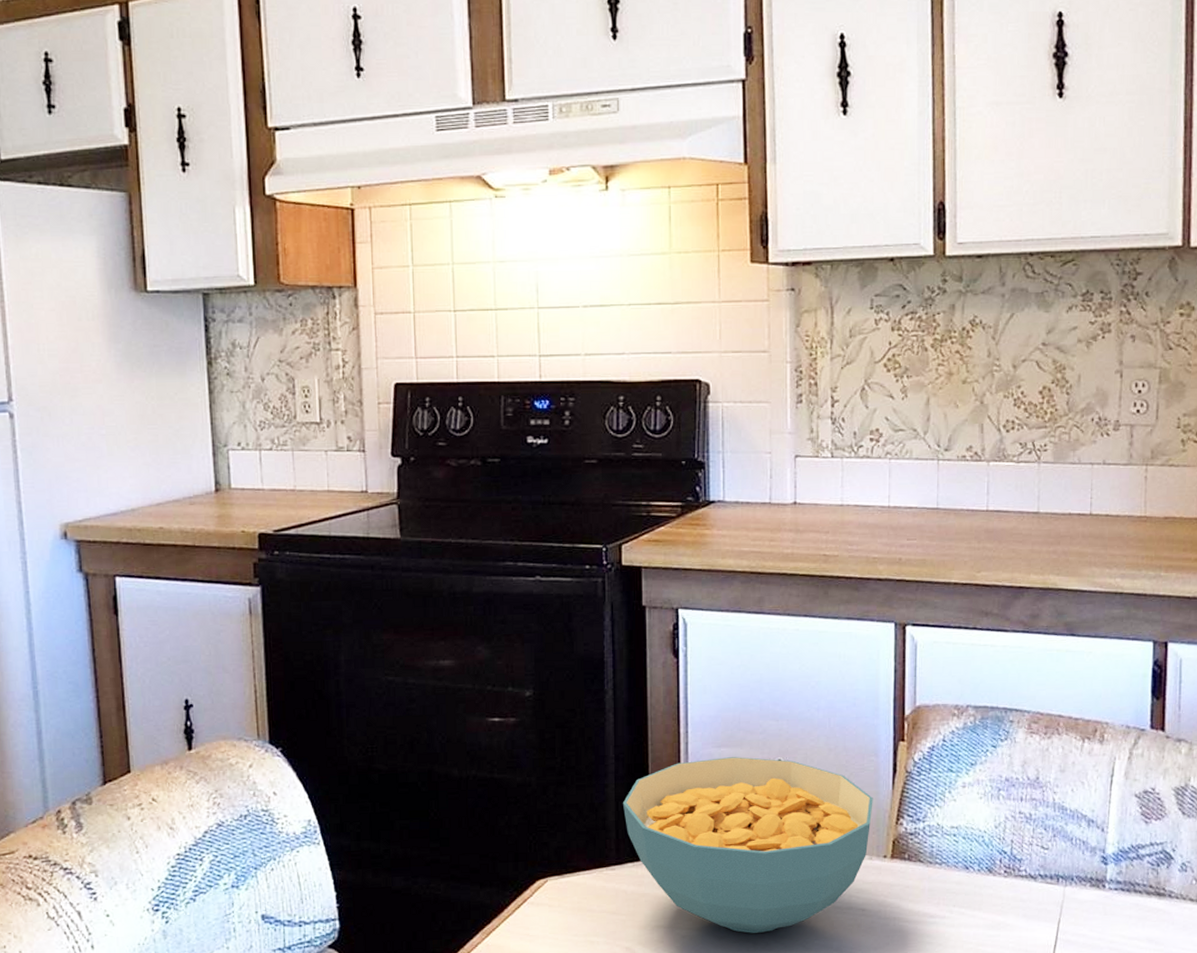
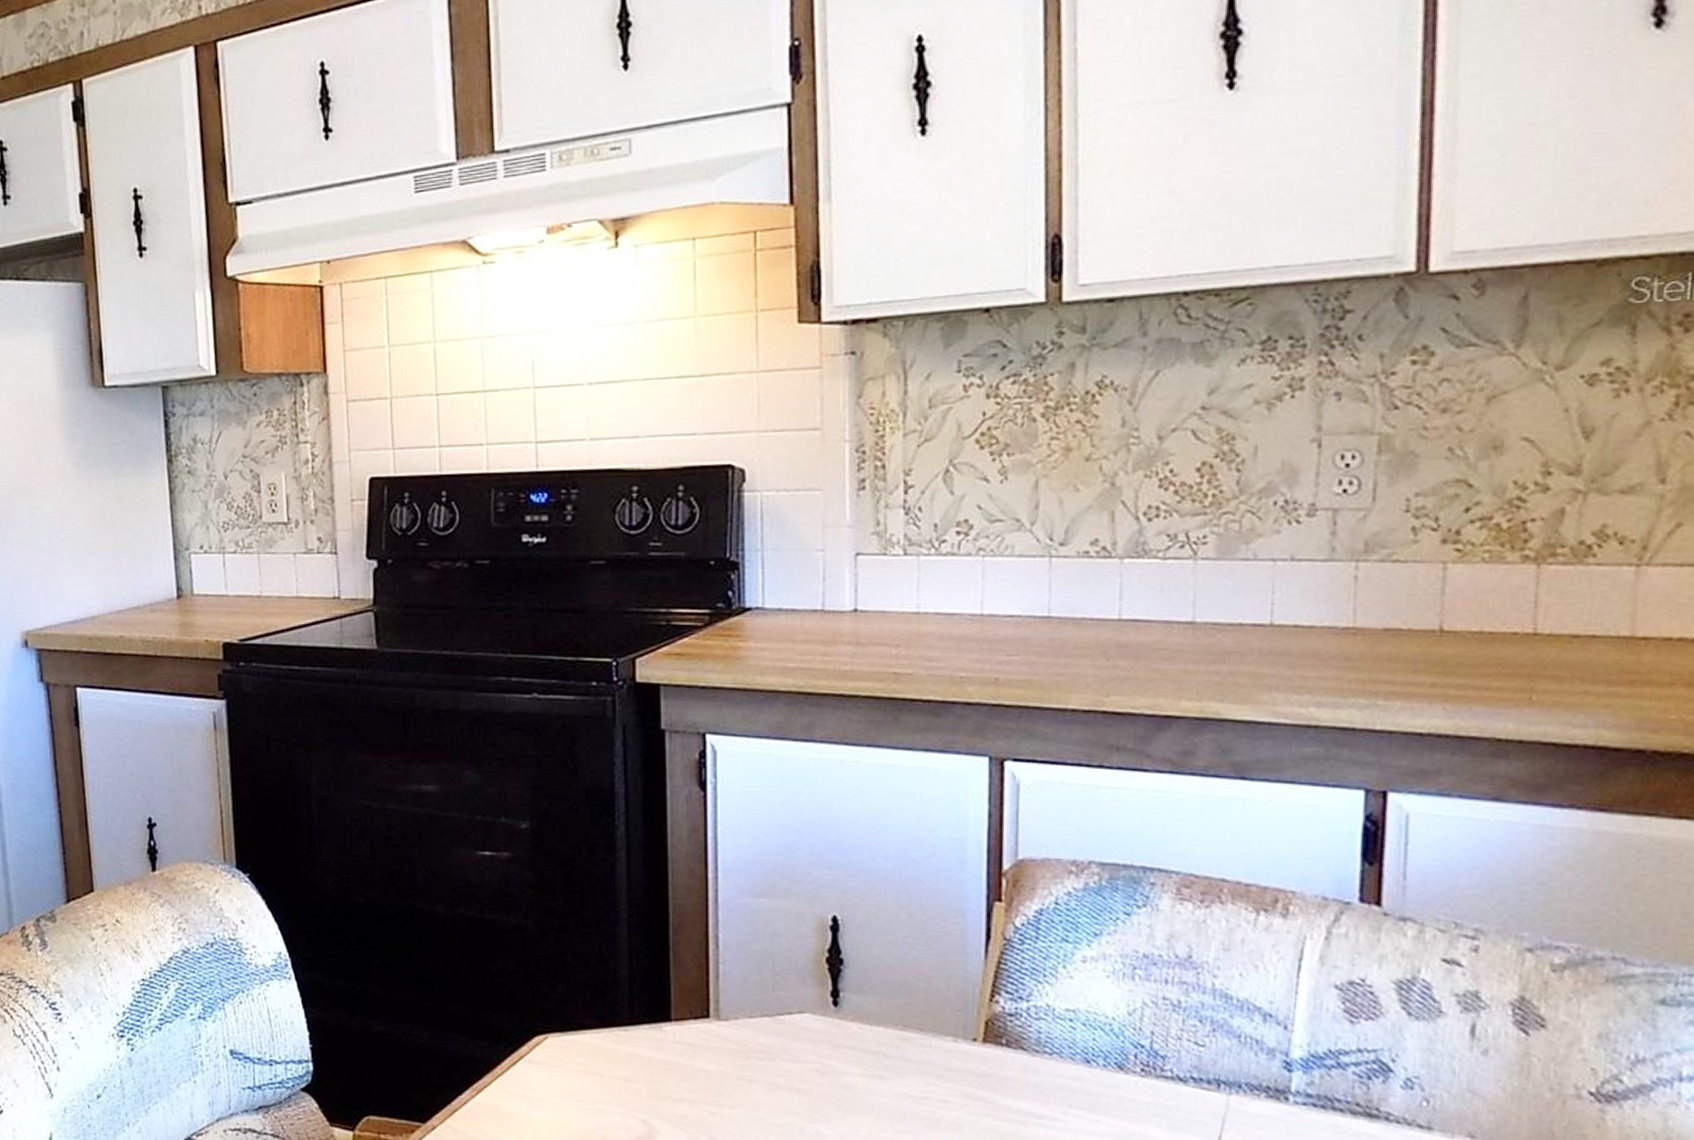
cereal bowl: present [623,757,873,933] -> none [638,909,959,1118]

